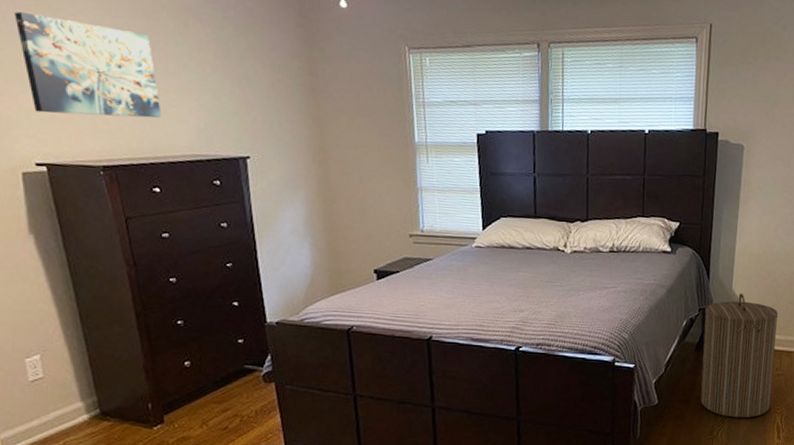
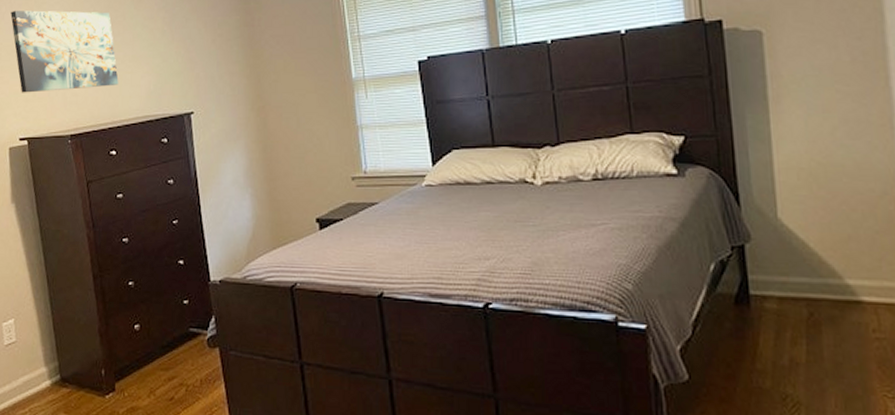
laundry hamper: present [700,293,779,418] -> none [740,223,873,405]

